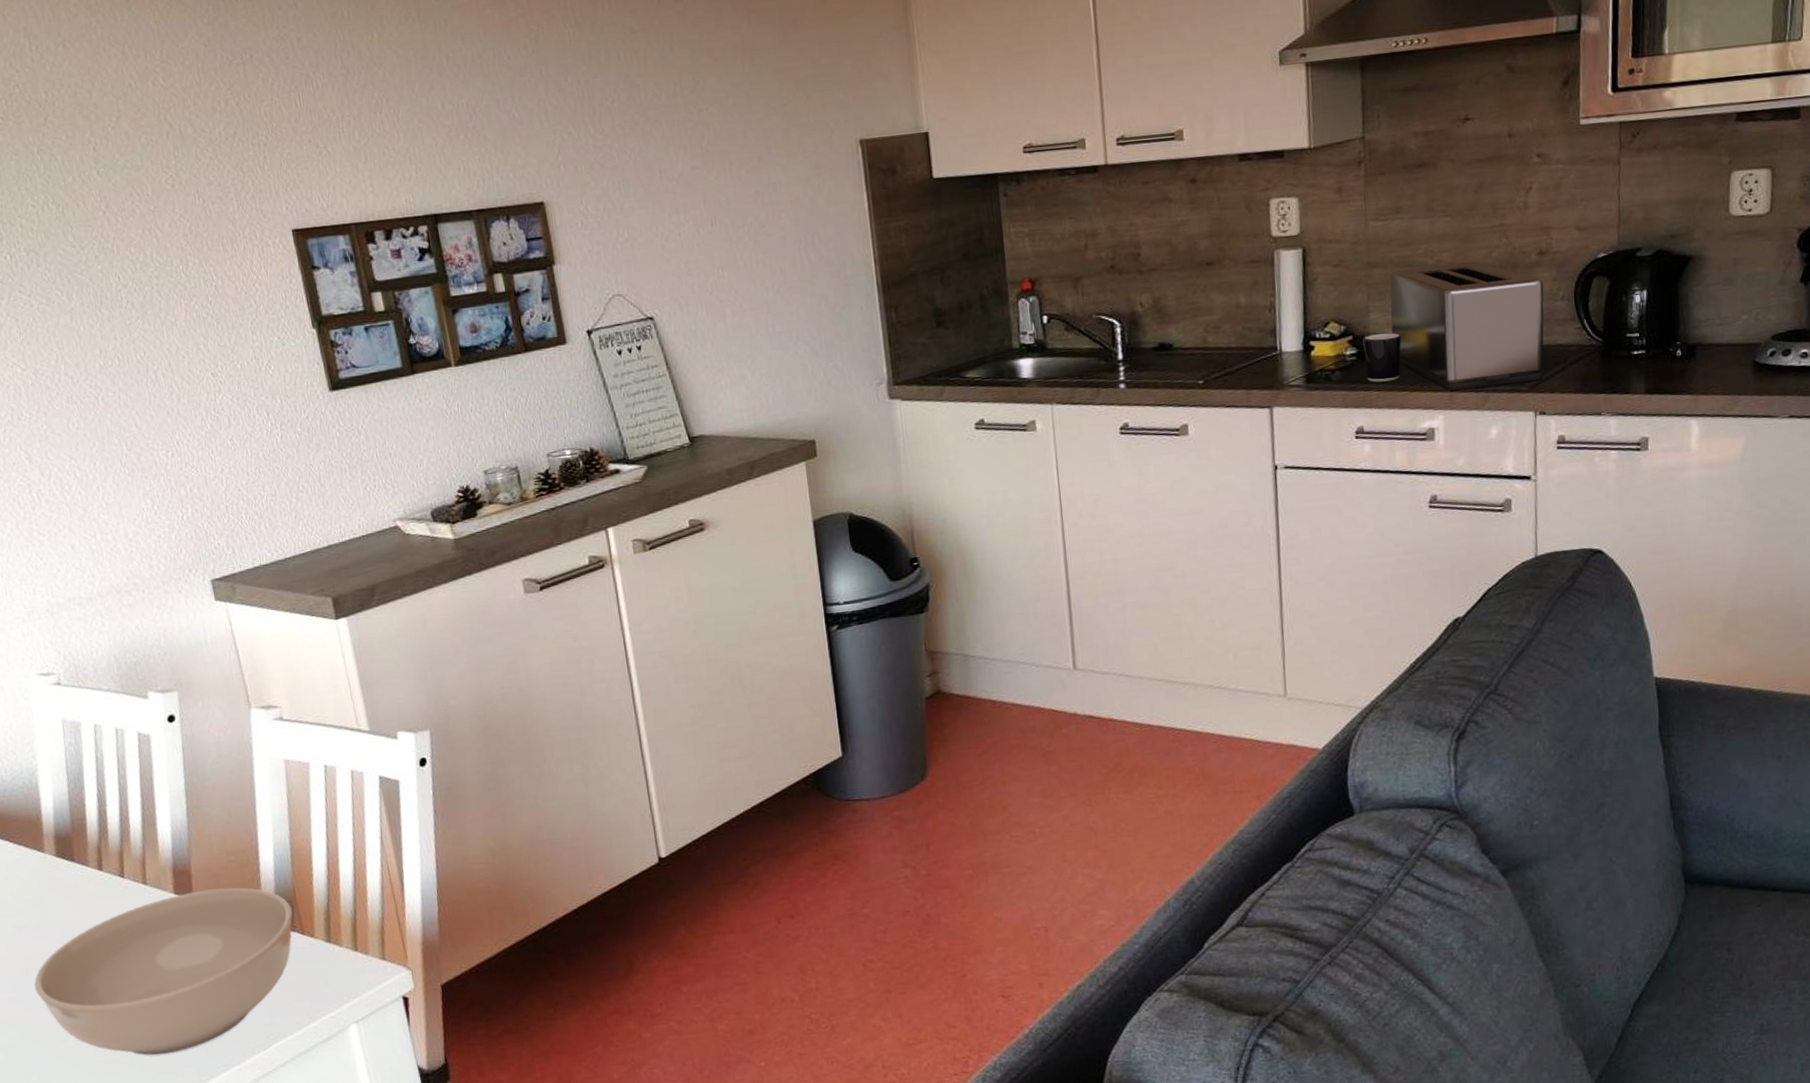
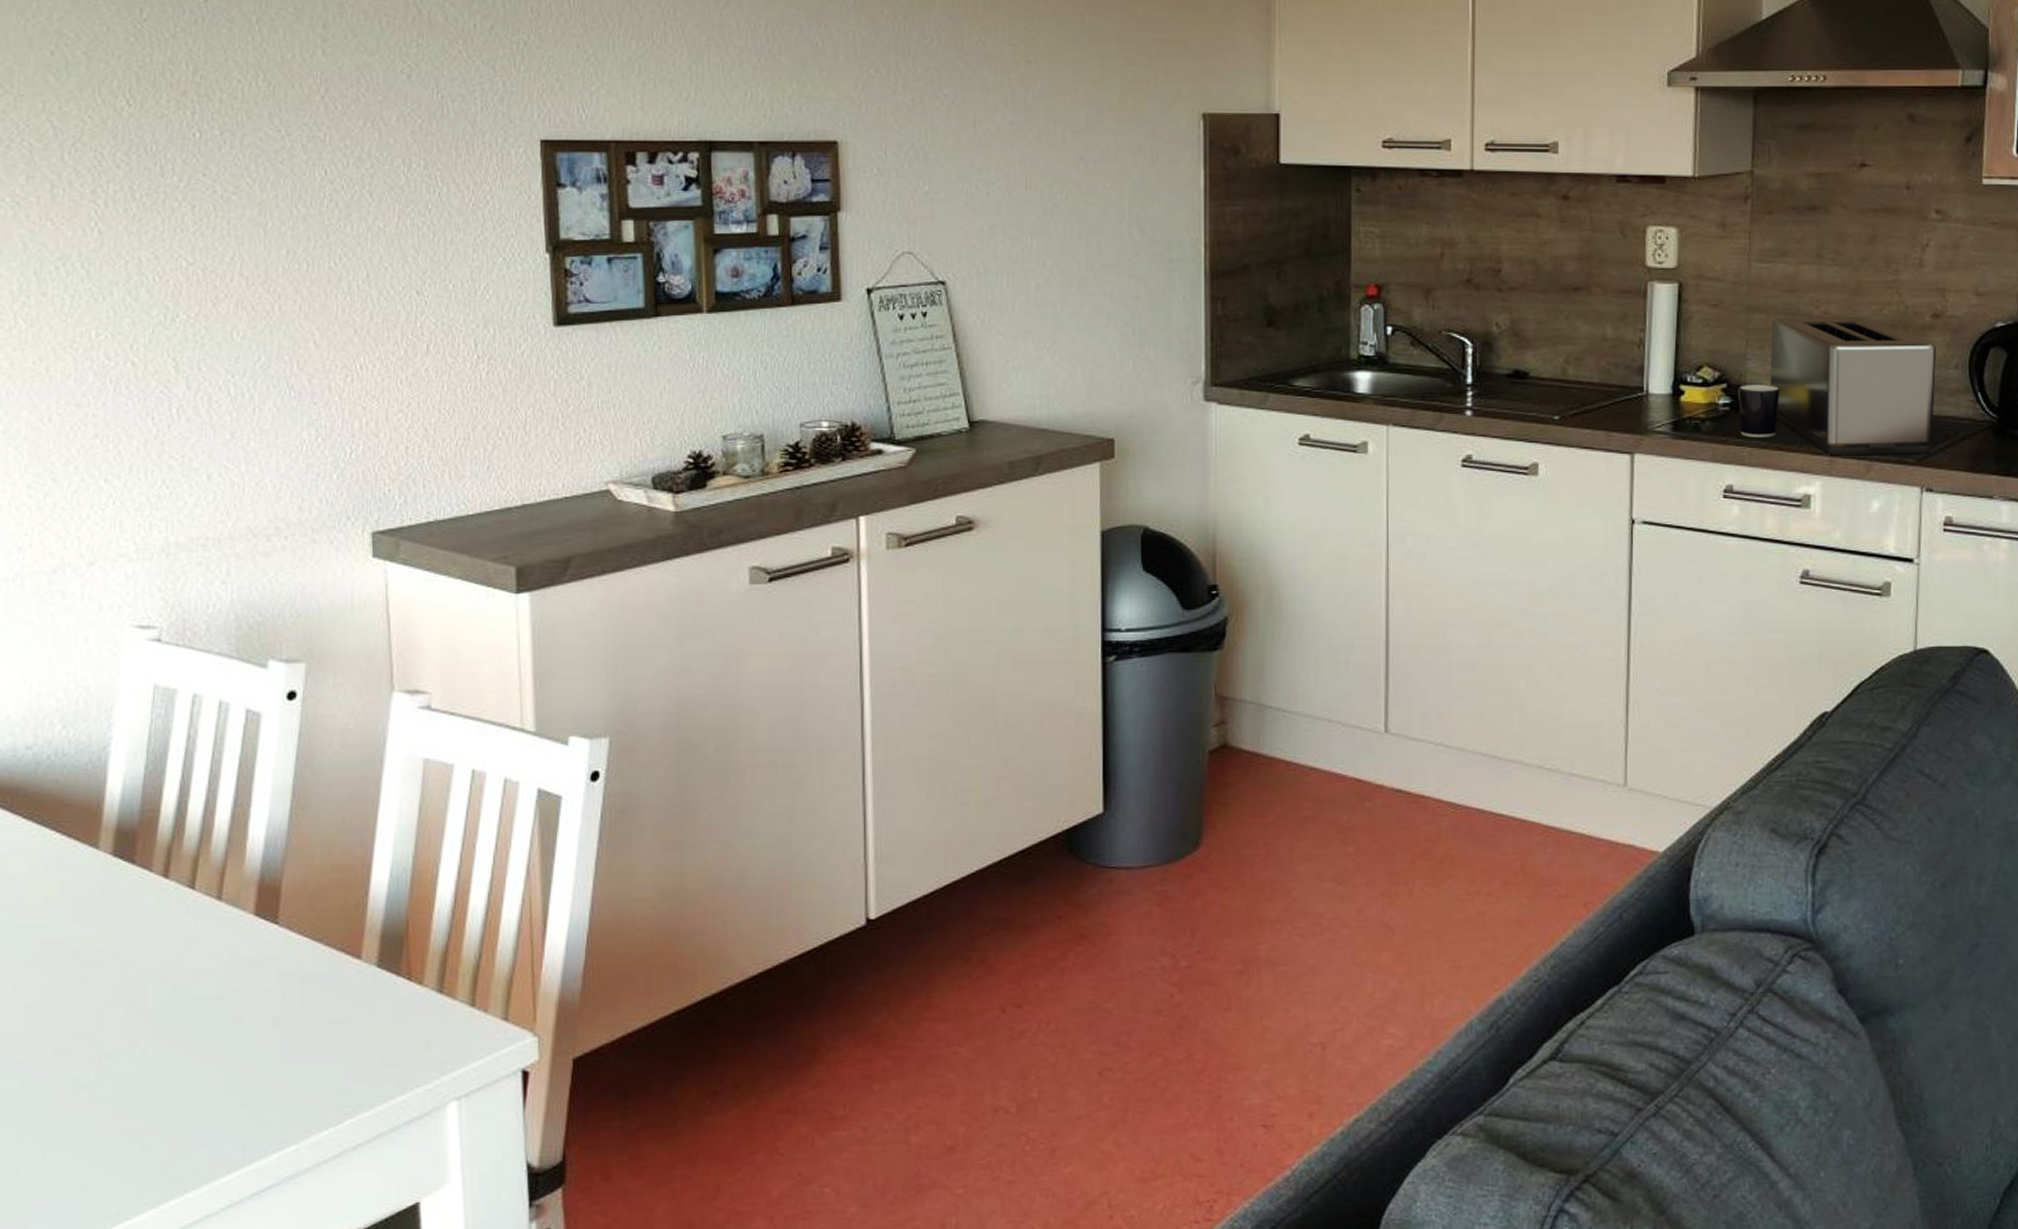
bowl: present [34,887,293,1056] -> none [50,913,401,1123]

